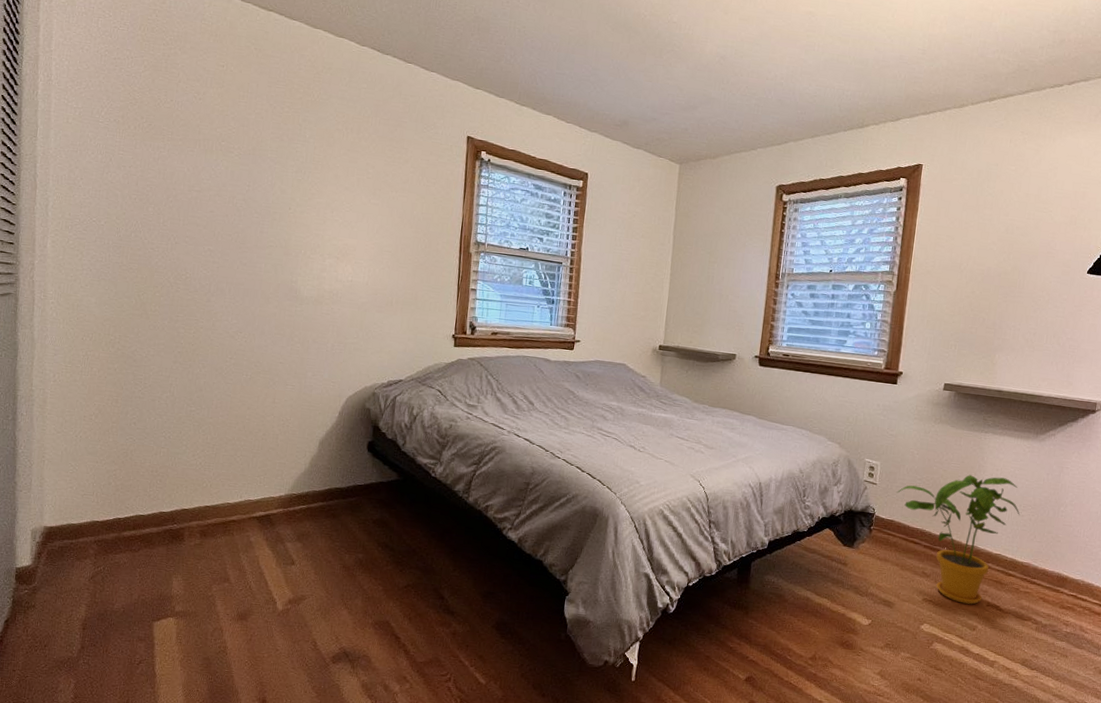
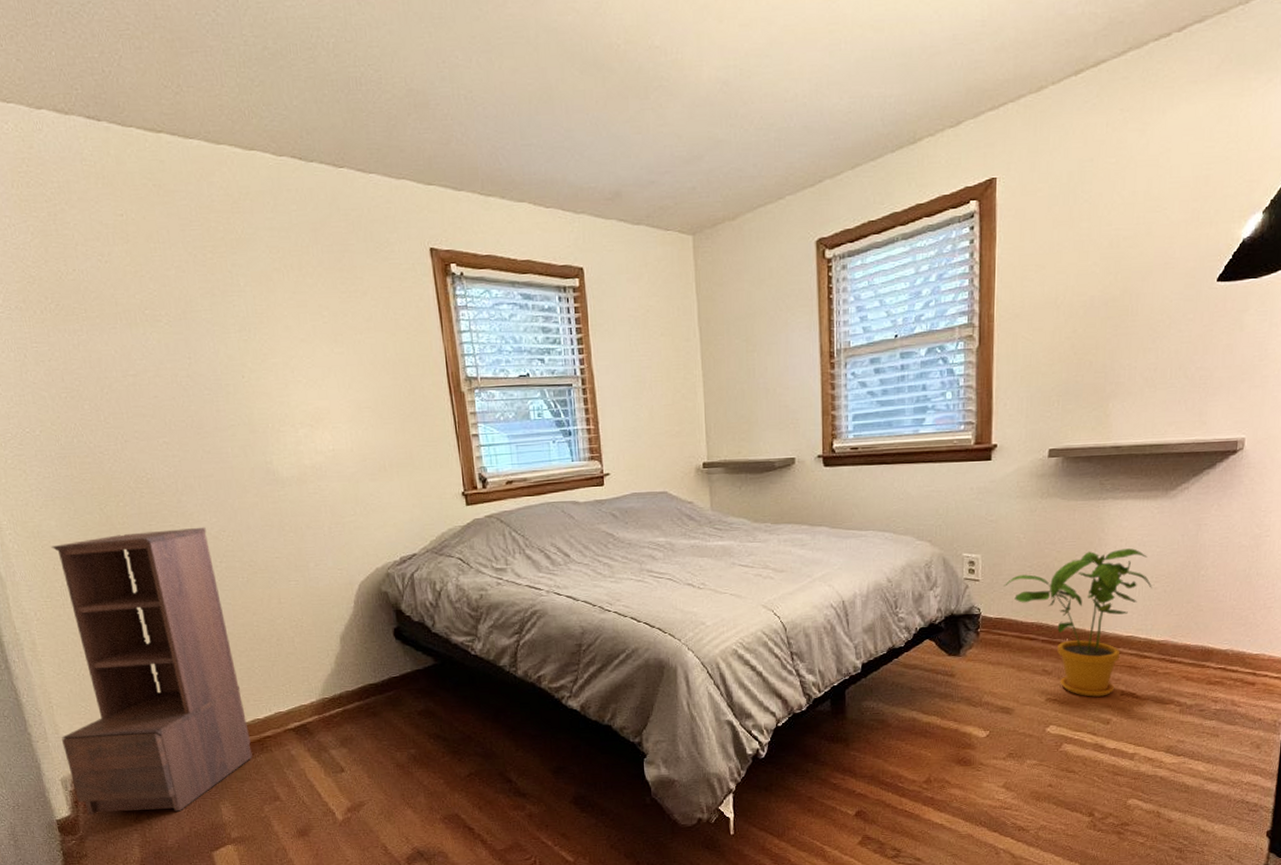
bookshelf: none [41,319,225,578] -> present [51,527,253,816]

